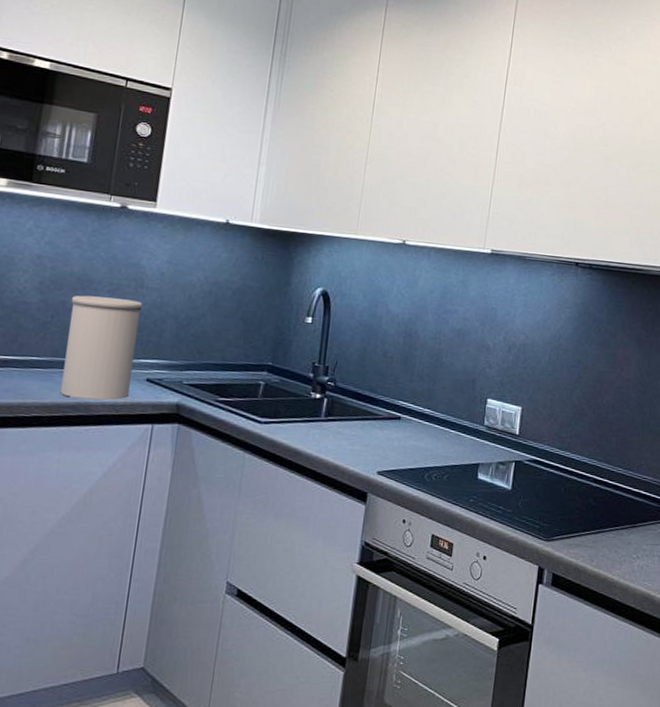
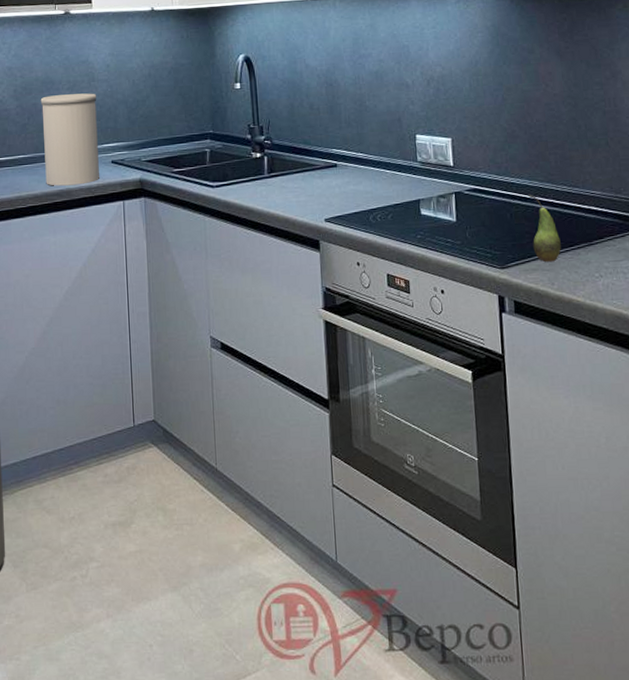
fruit: none [580,472,607,540] -> present [529,195,561,263]

